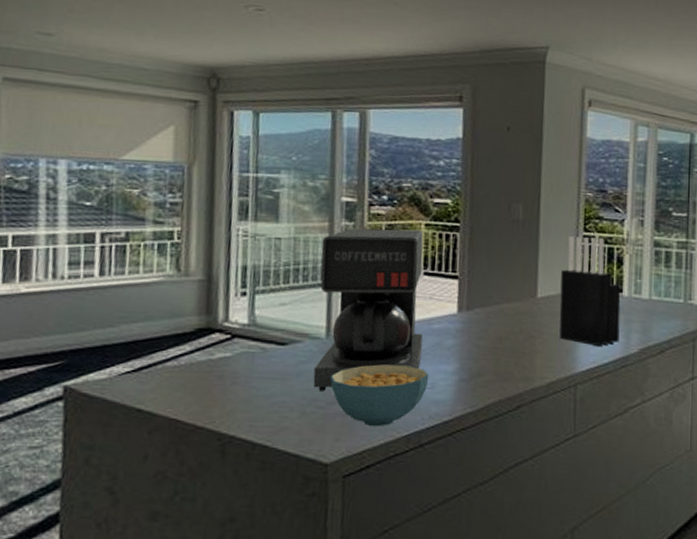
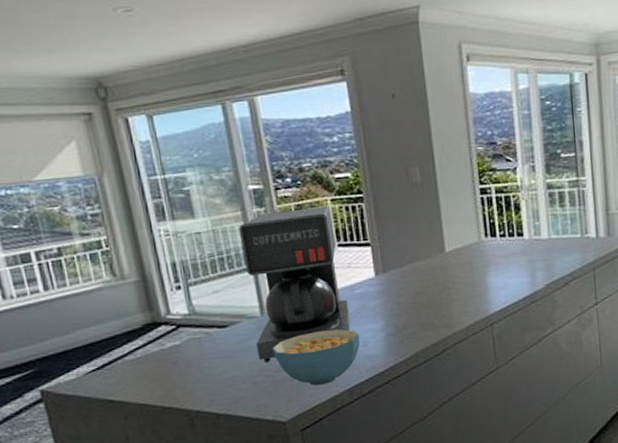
knife block: present [559,236,621,347] -> none [464,188,526,288]

